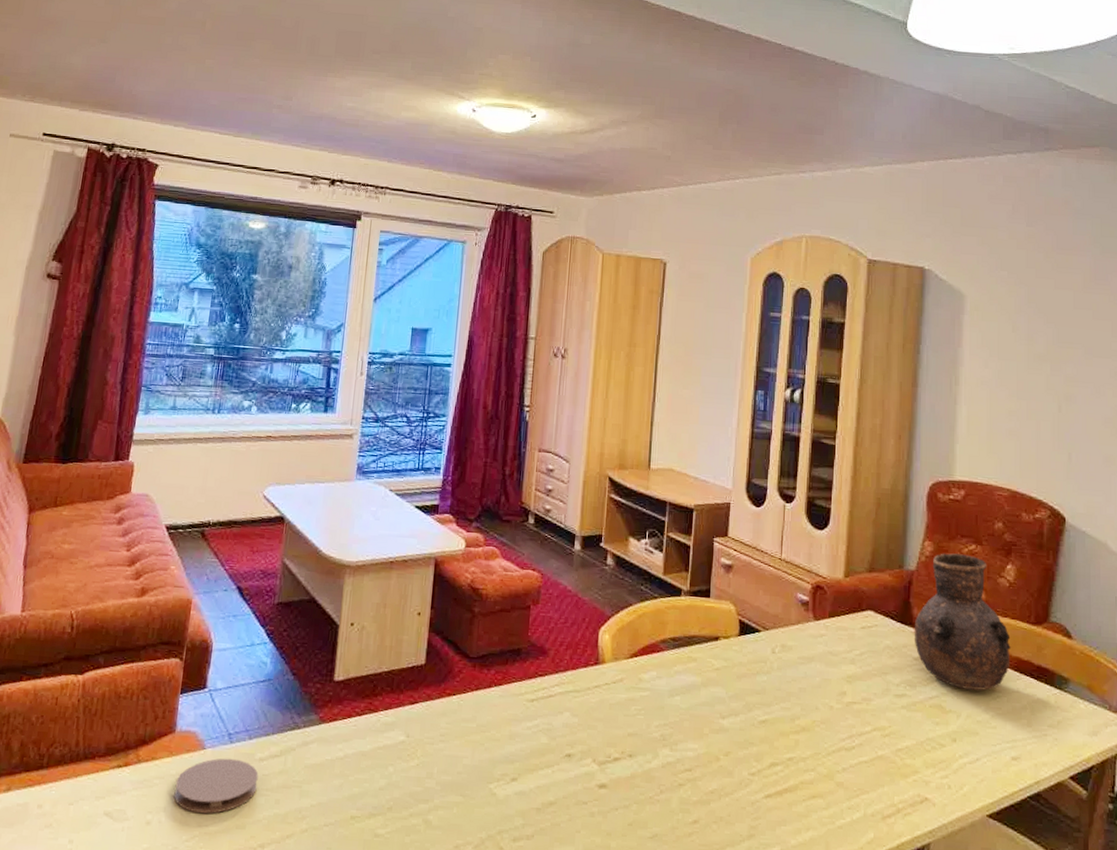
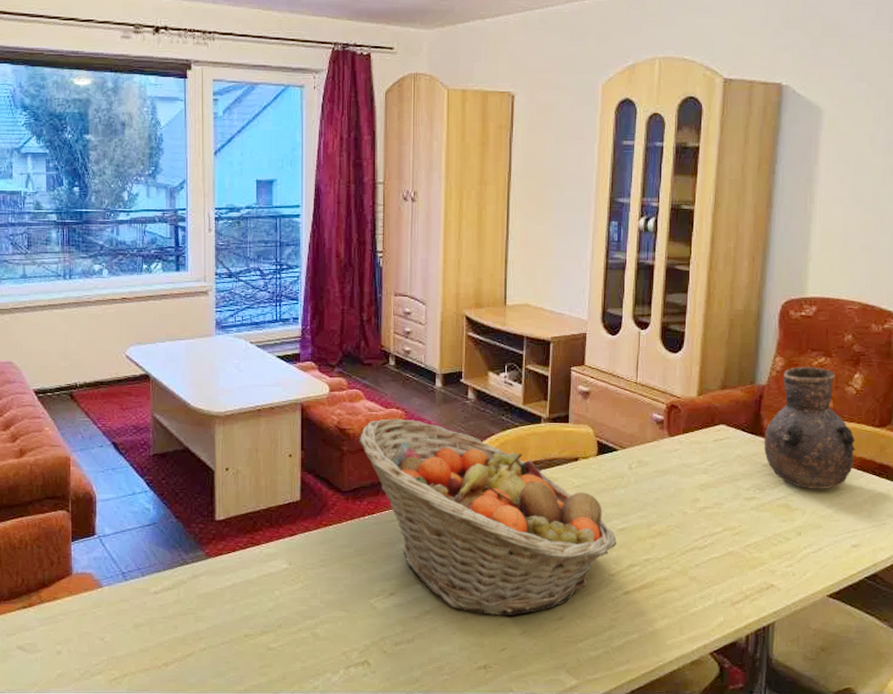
coaster: present [174,758,259,814] -> none [79,593,155,642]
fruit basket: none [491,580,758,815] -> present [359,418,617,616]

